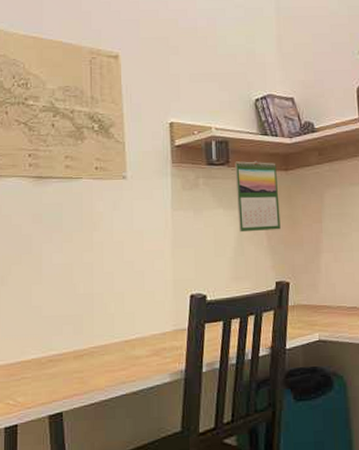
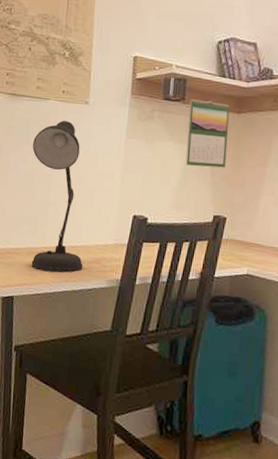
desk lamp: none [68,200,141,375] -> present [31,121,83,273]

